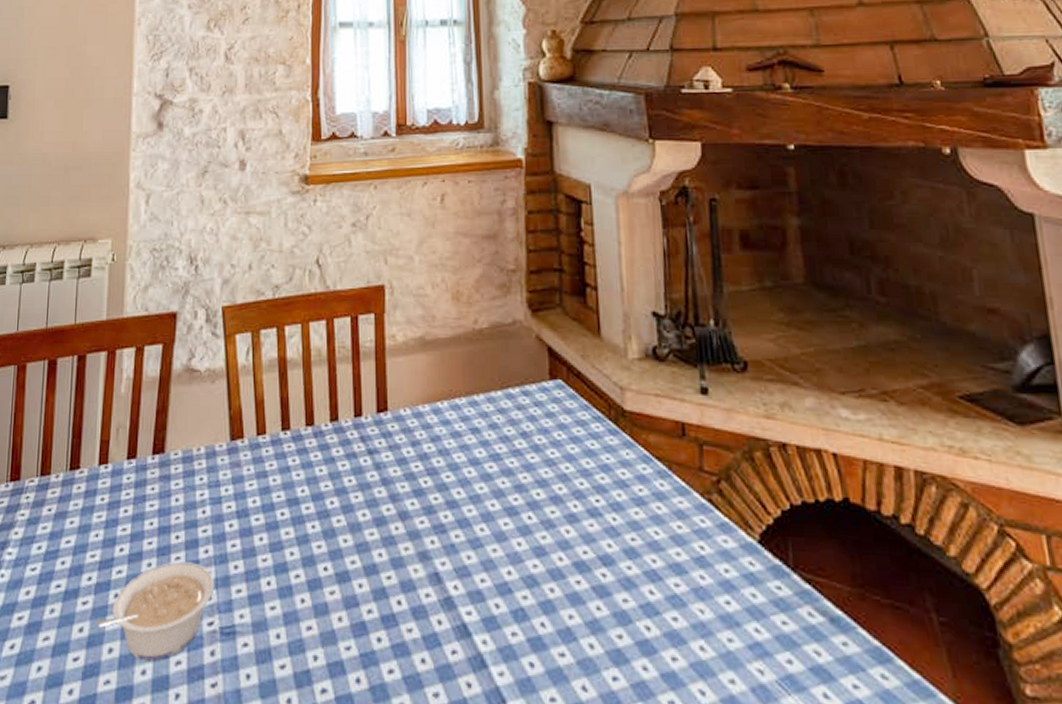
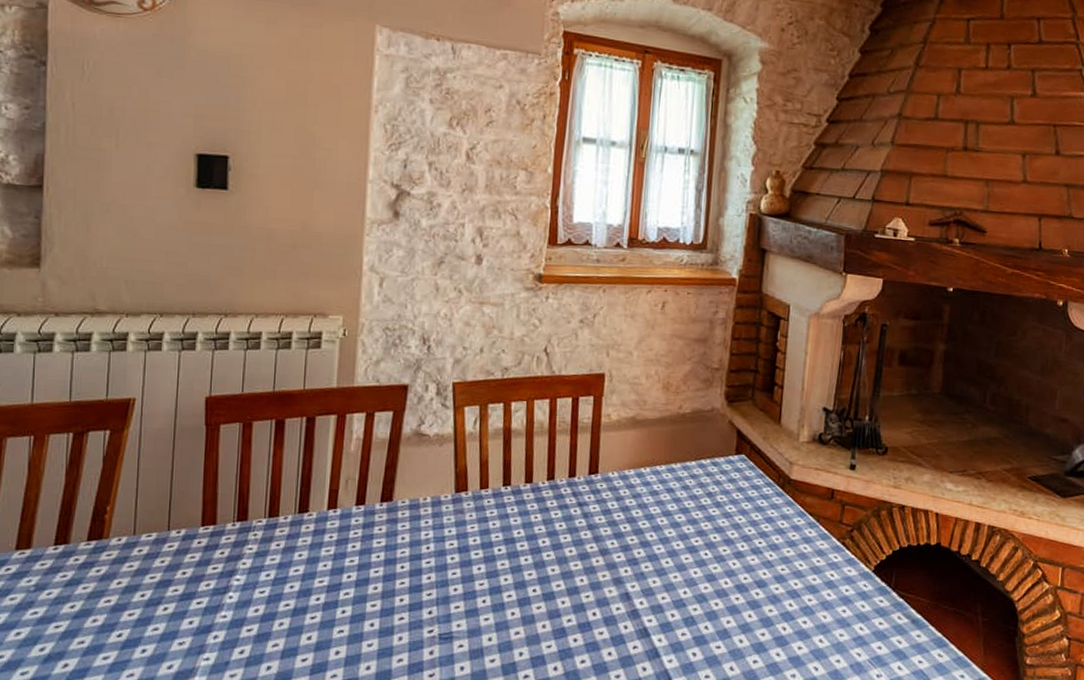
legume: present [95,561,215,662] -> none [322,585,436,660]

